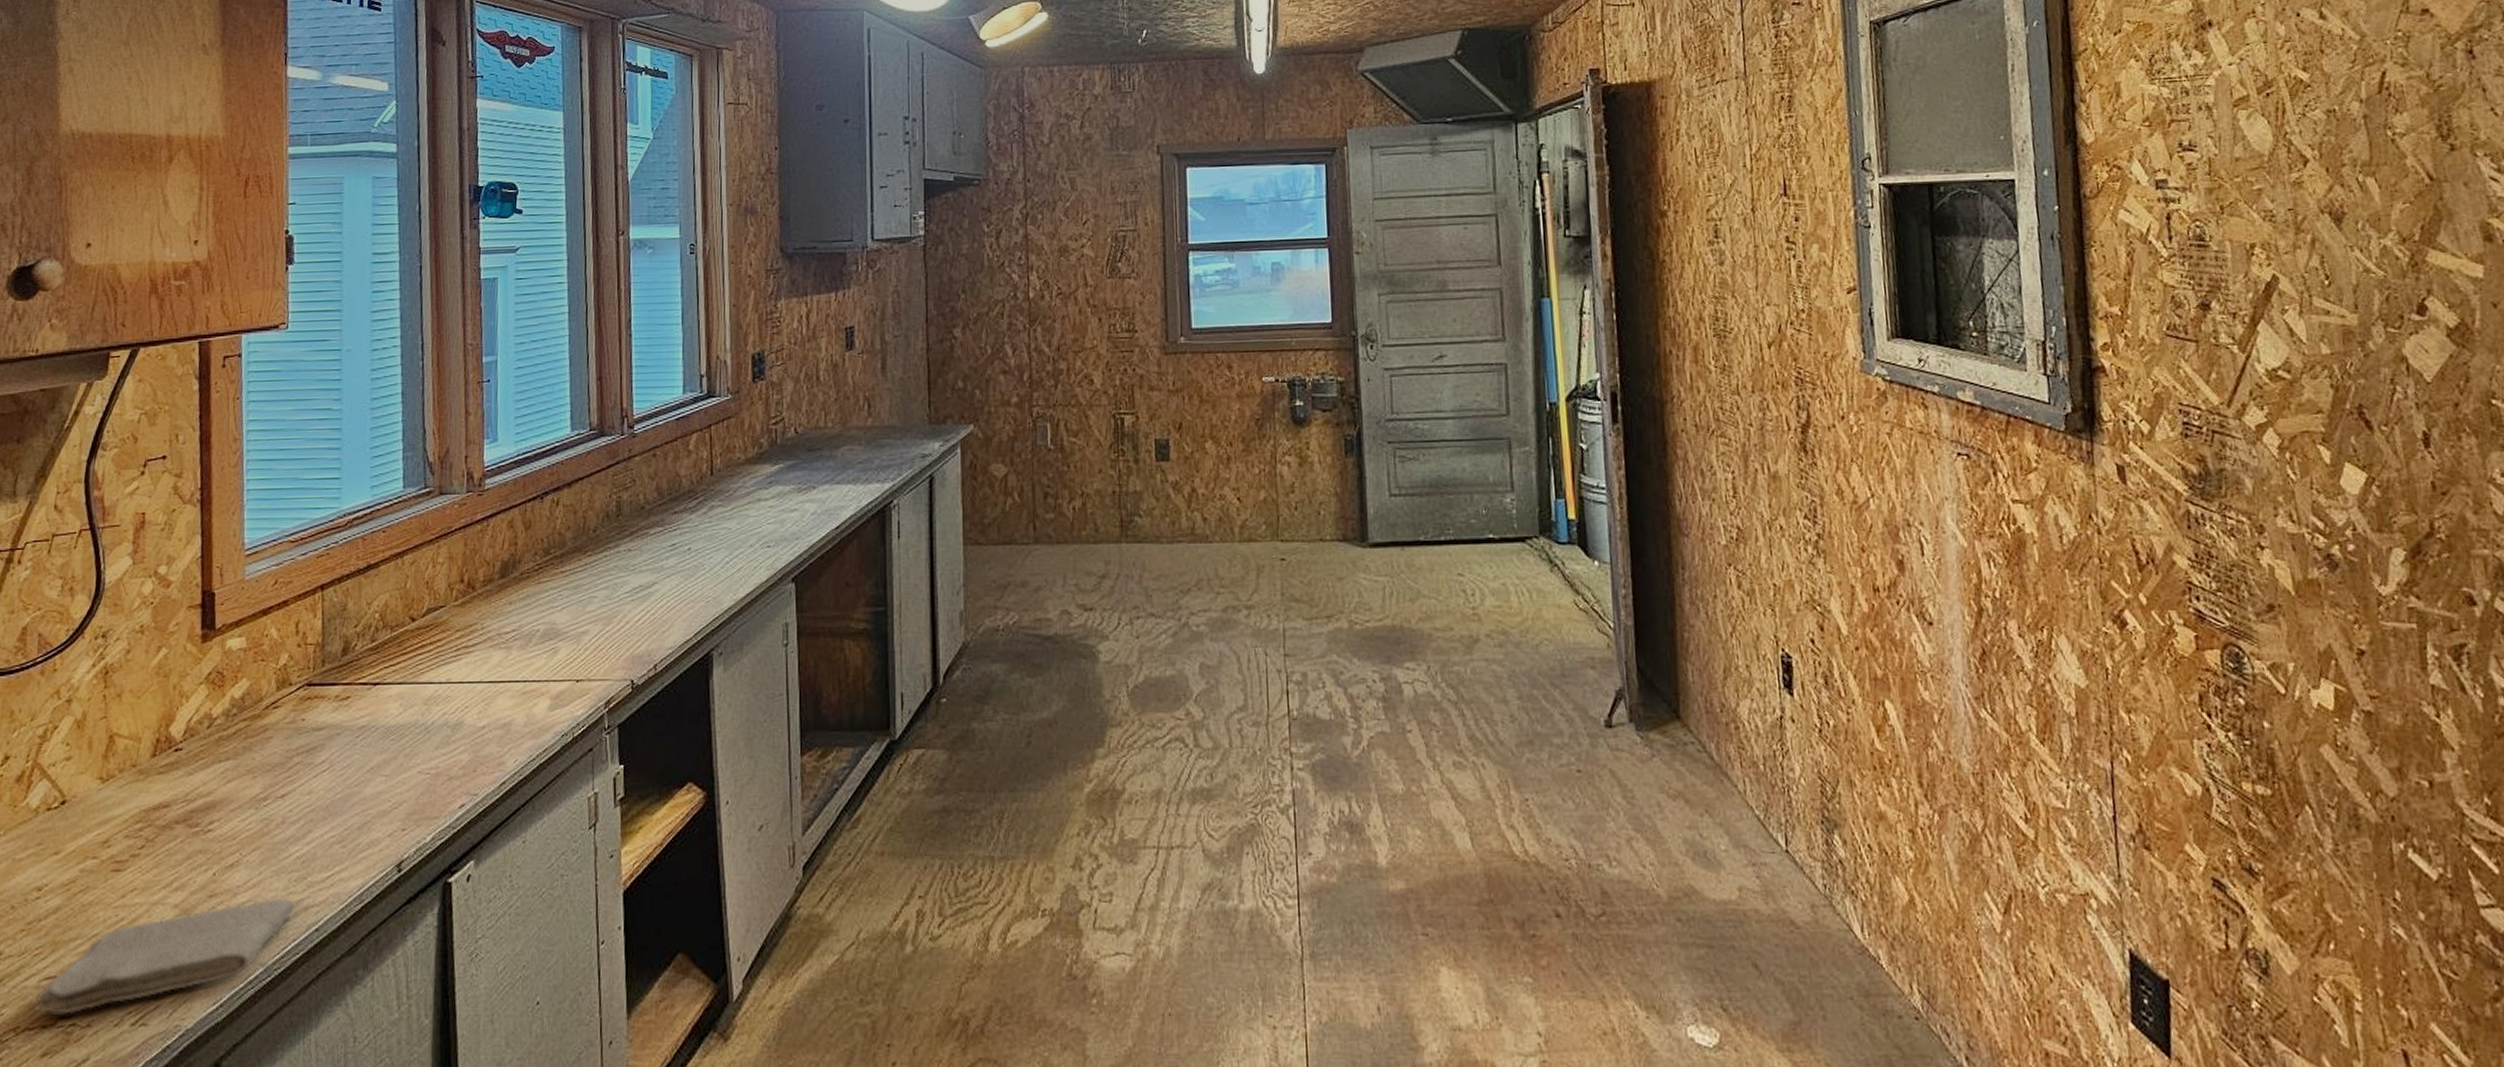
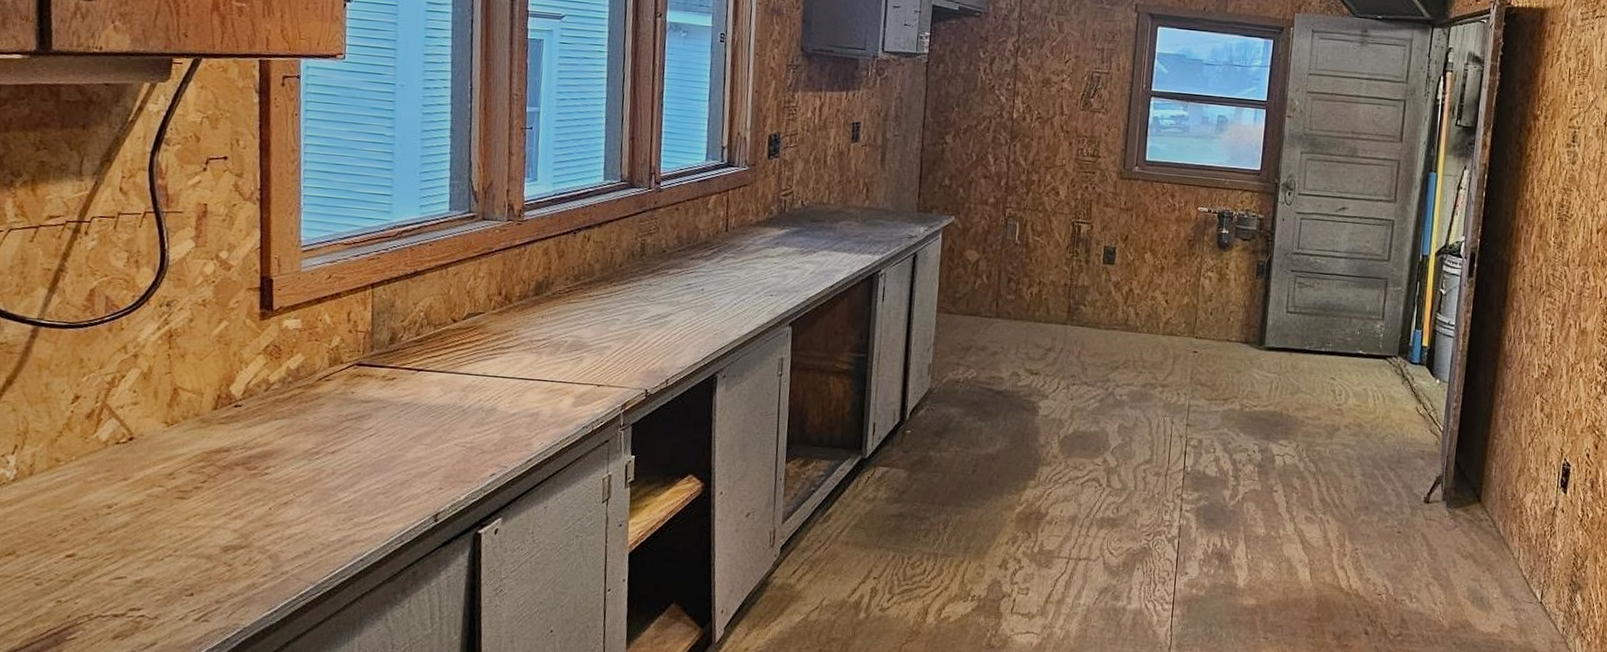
washcloth: present [34,898,294,1014] -> none [106,533,342,608]

